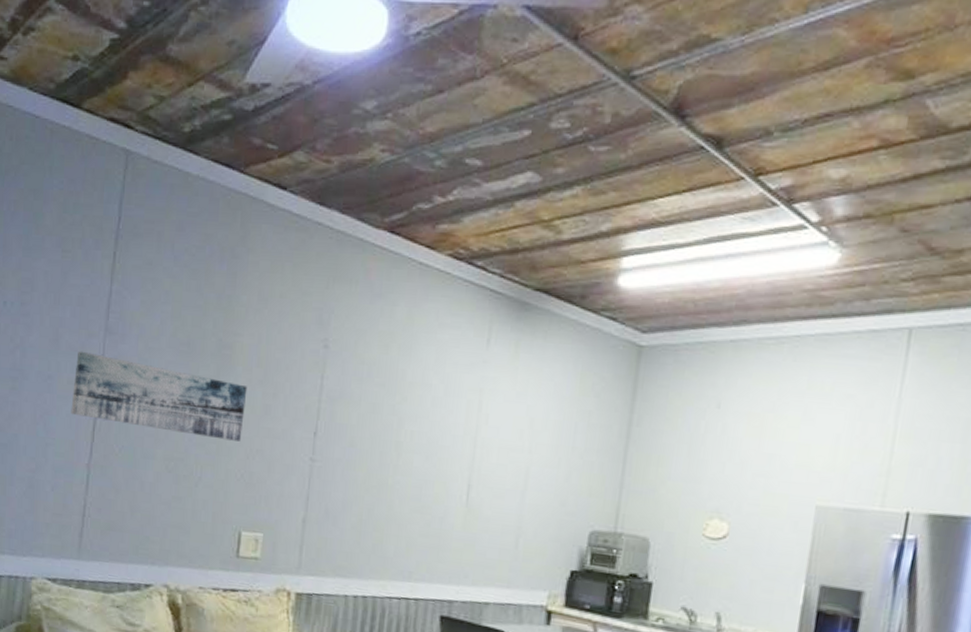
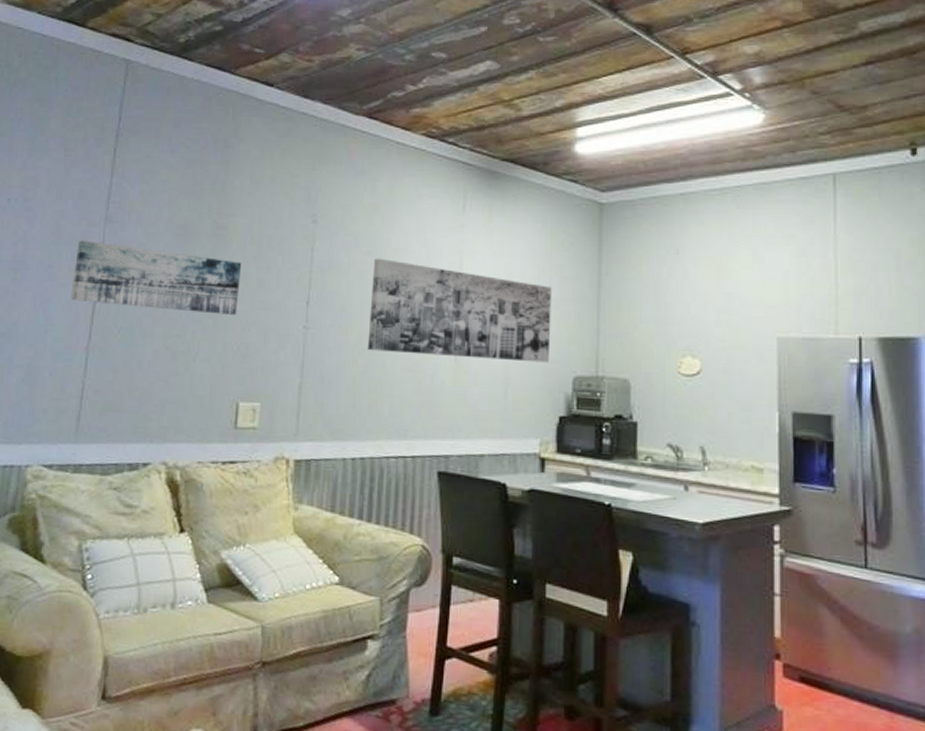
wall art: none [375,390,577,515] -> present [367,258,552,363]

